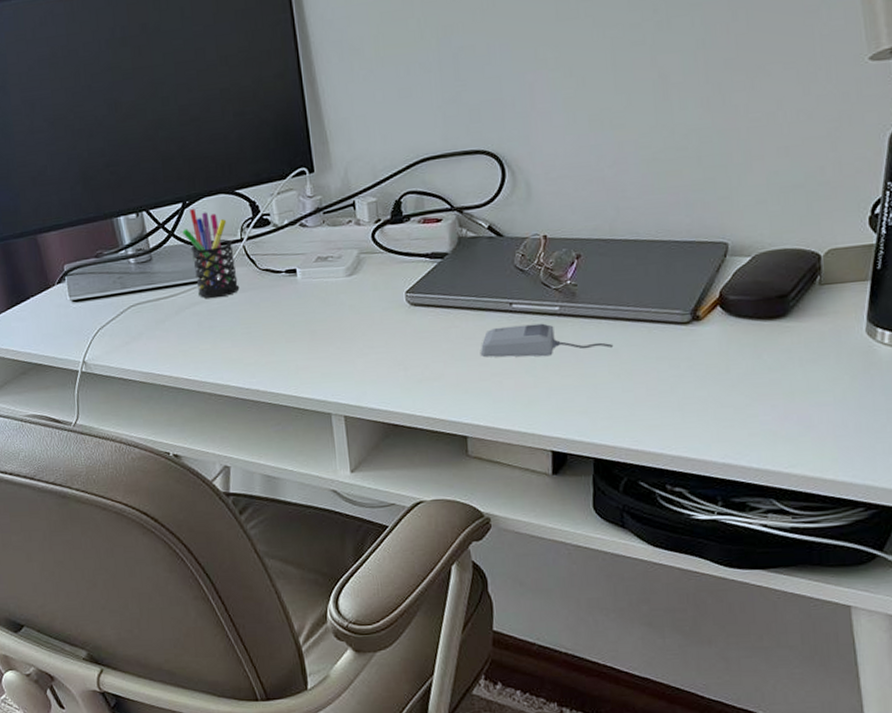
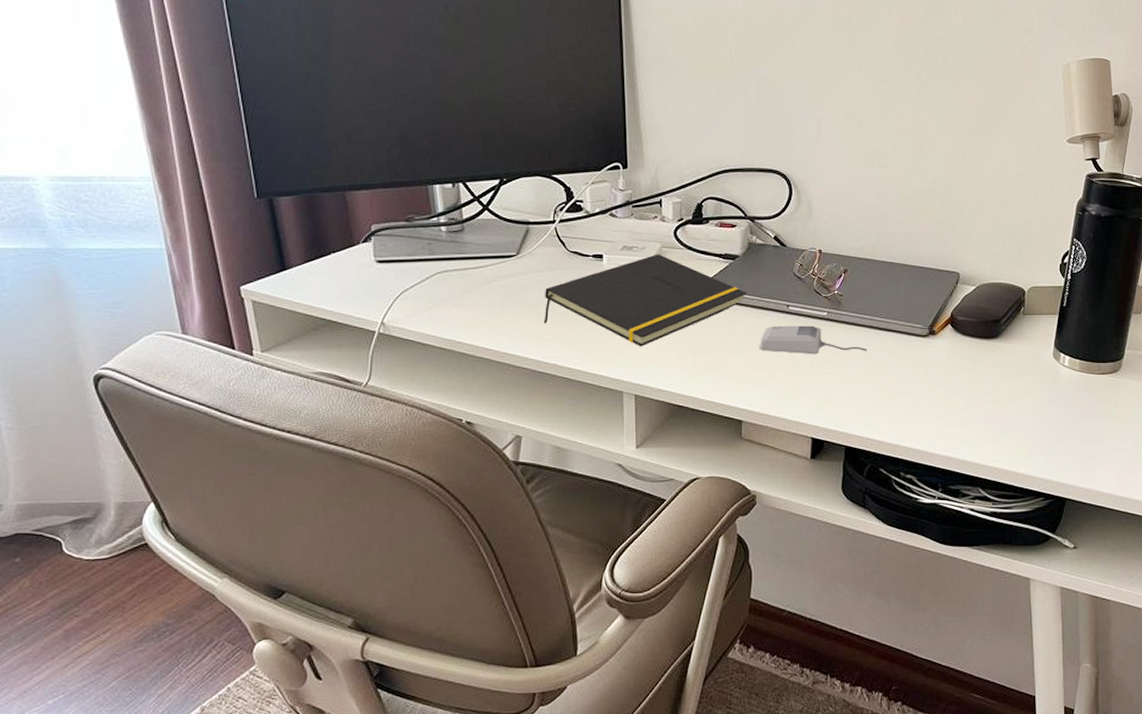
pen holder: present [182,209,240,299] -> none [497,187,548,274]
notepad: none [239,261,461,364] -> present [543,254,747,347]

